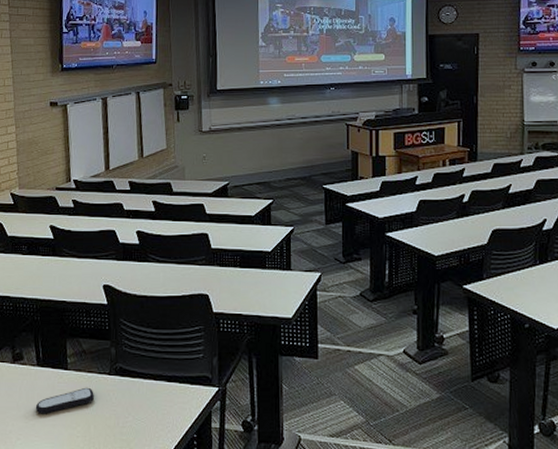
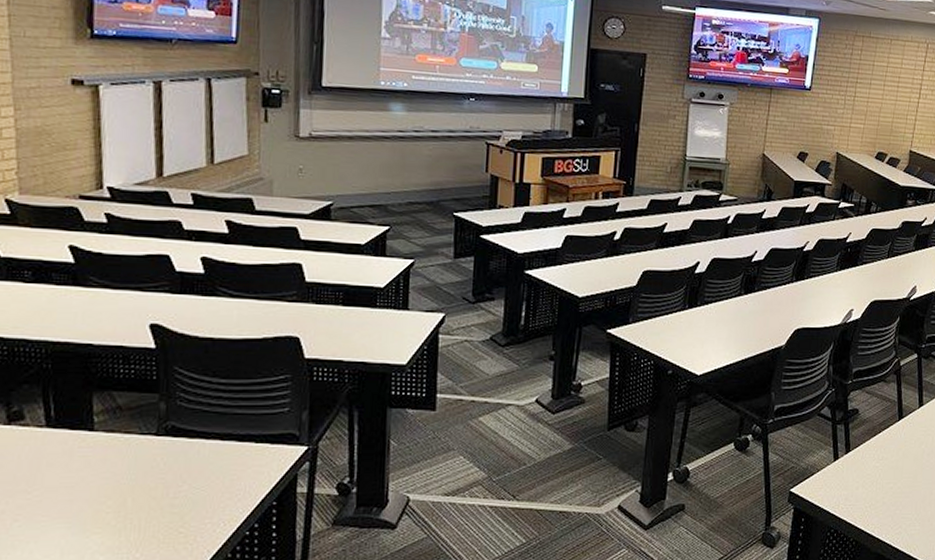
remote control: present [35,387,95,414] -> none [42,451,135,488]

